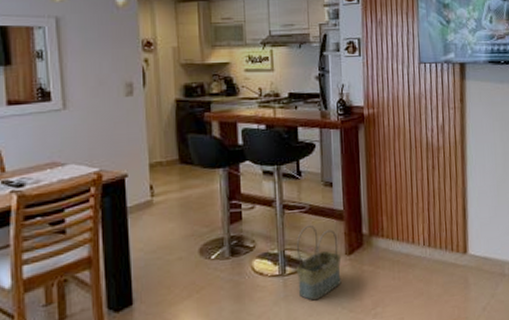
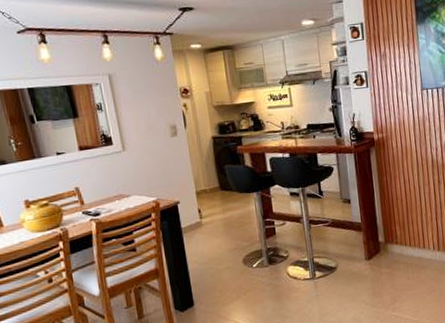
basket: present [296,224,342,301] -> none [323,236,363,299]

